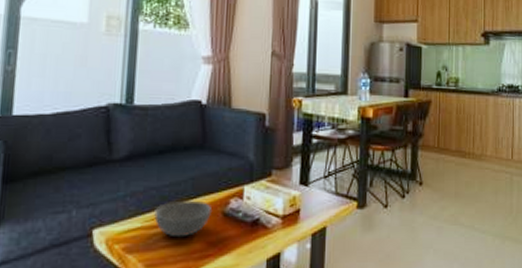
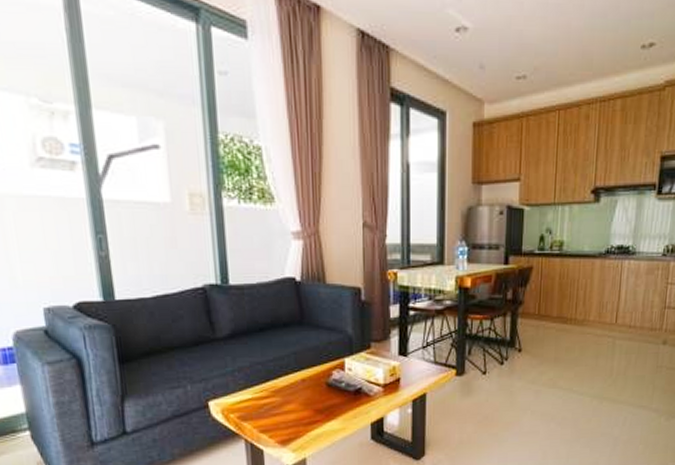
bowl: present [154,200,211,238] -> none [262,373,315,407]

